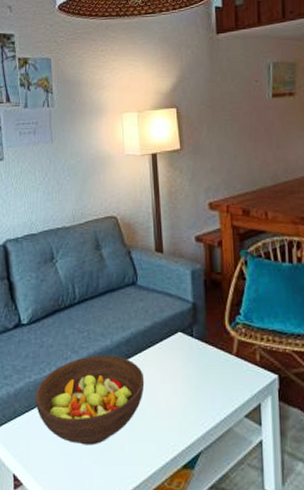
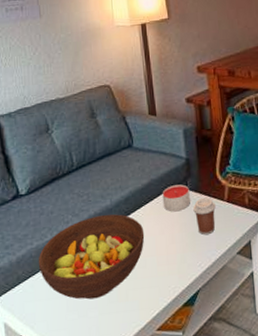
candle: none [165,331,195,361] -> present [162,184,190,212]
coffee cup: none [198,348,223,391] -> present [193,197,216,235]

